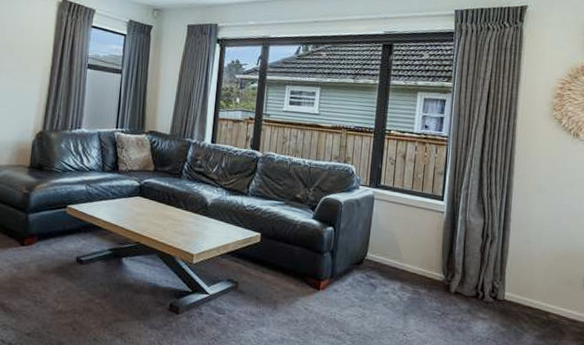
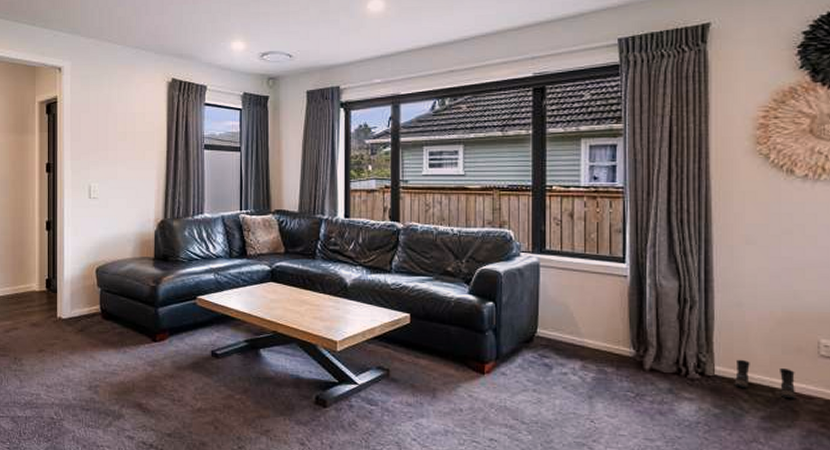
boots: none [518,287,565,322] -> present [734,359,797,399]

